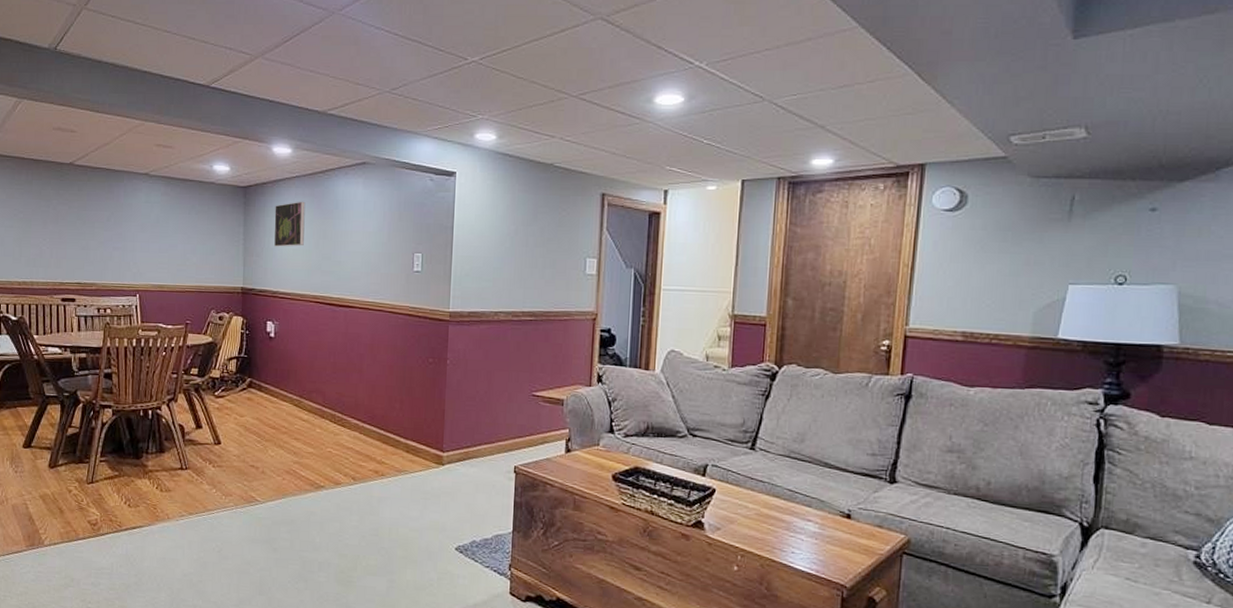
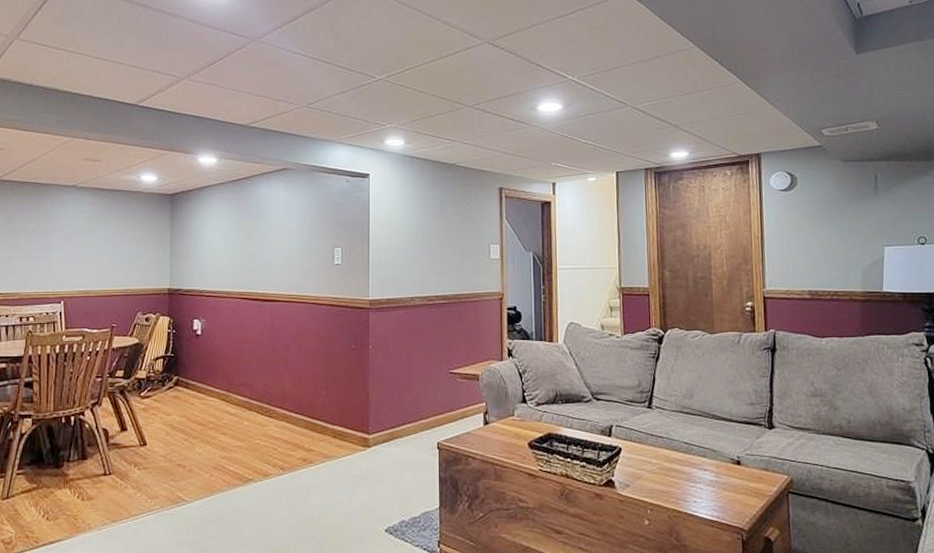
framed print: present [274,201,306,247] -> none [200,205,230,248]

